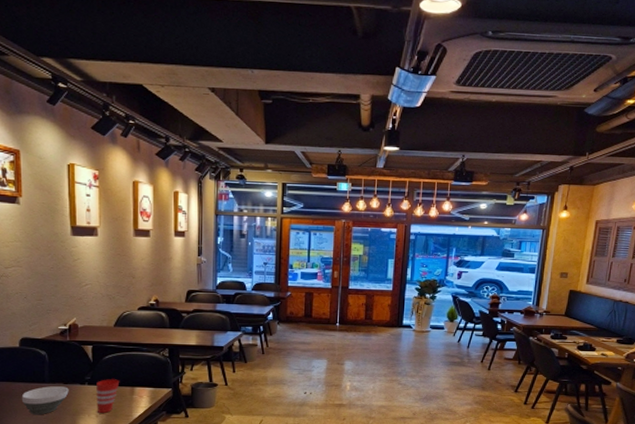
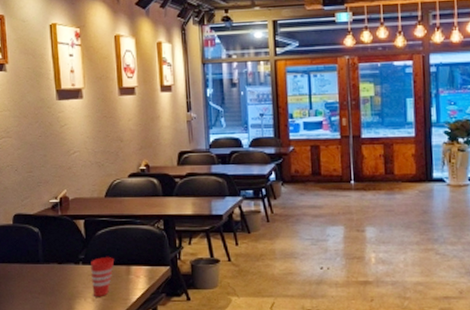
bowl: present [21,386,69,415] -> none [17,267,64,300]

